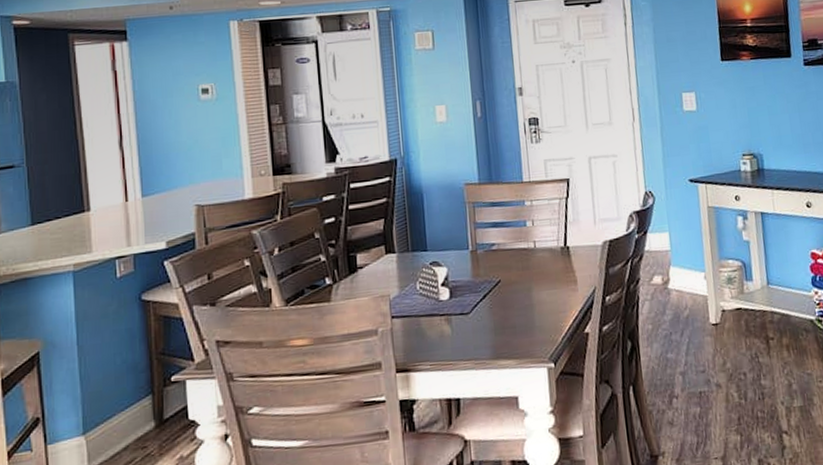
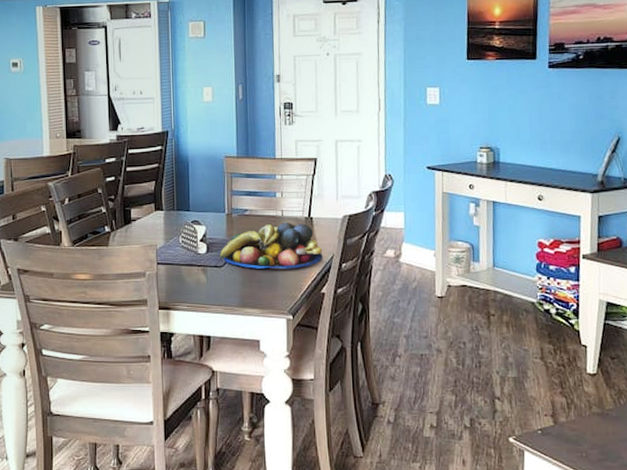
fruit bowl: none [465,254,584,313] -> present [219,222,323,269]

